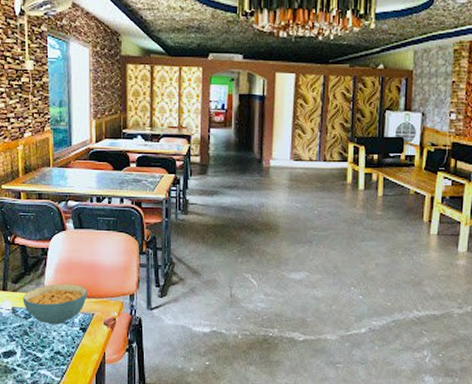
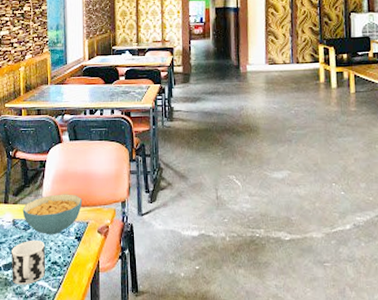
cup: none [11,329,49,373] -> present [12,241,46,285]

